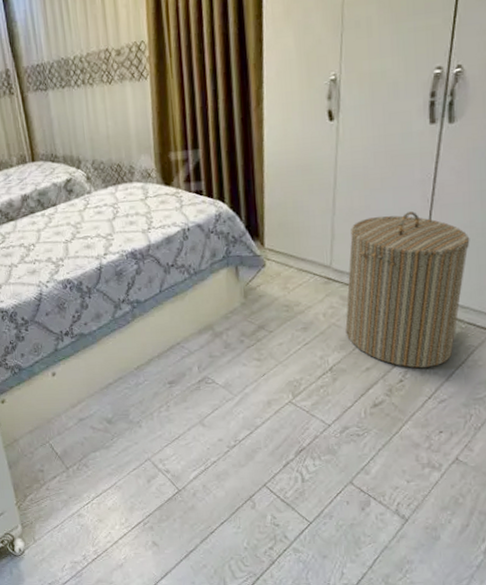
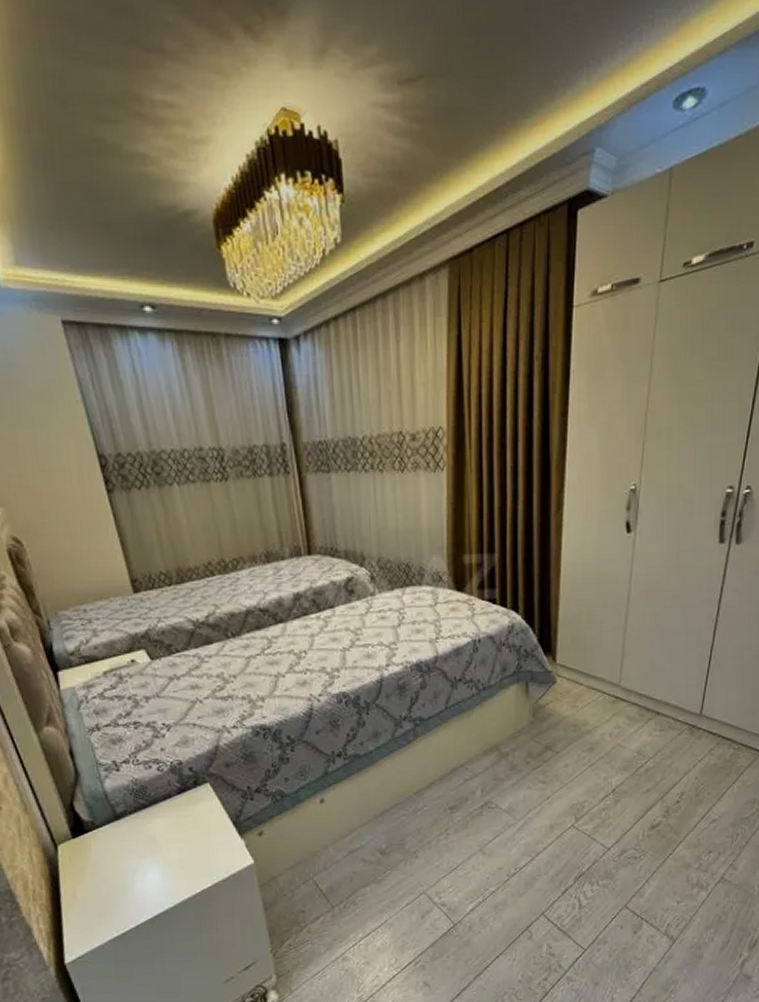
laundry hamper: present [345,211,470,369] -> none [630,631,747,789]

